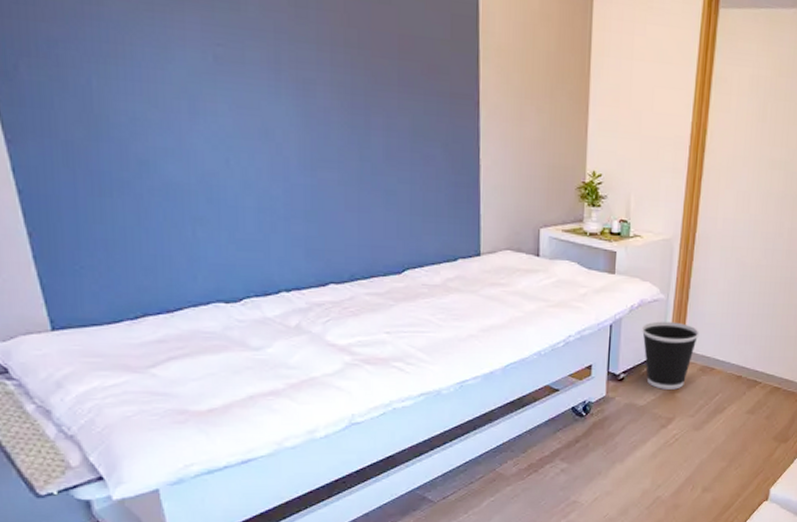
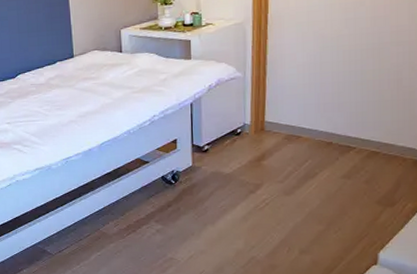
wastebasket: present [641,321,699,390] -> none [221,96,281,158]

